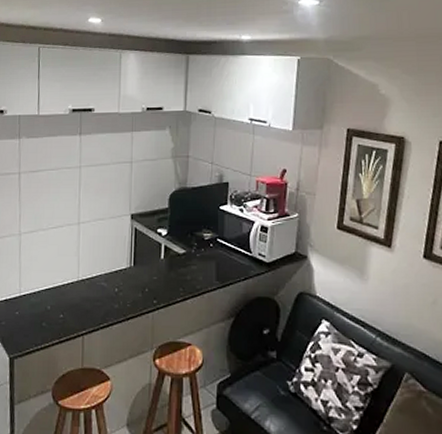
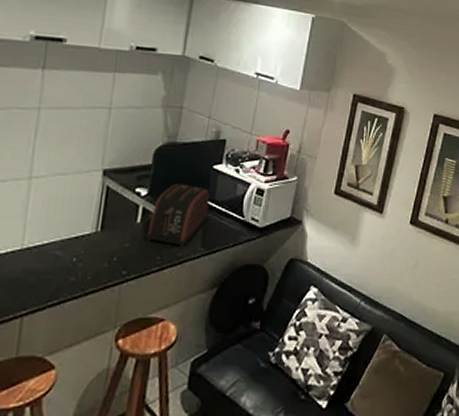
toaster: none [169,224,220,280] -> present [145,184,210,246]

